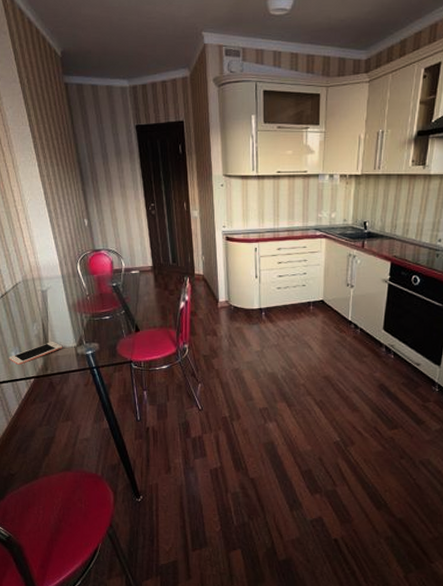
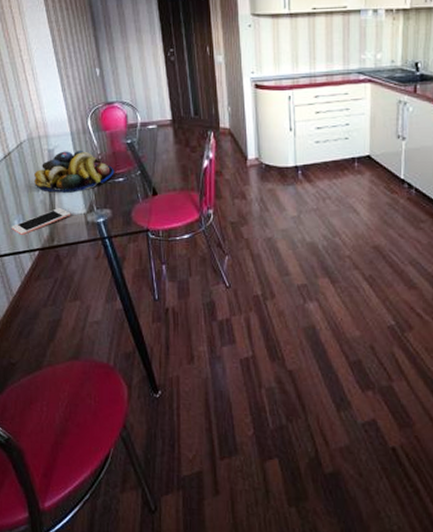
fruit bowl: none [29,291,101,329] -> present [34,150,114,194]

